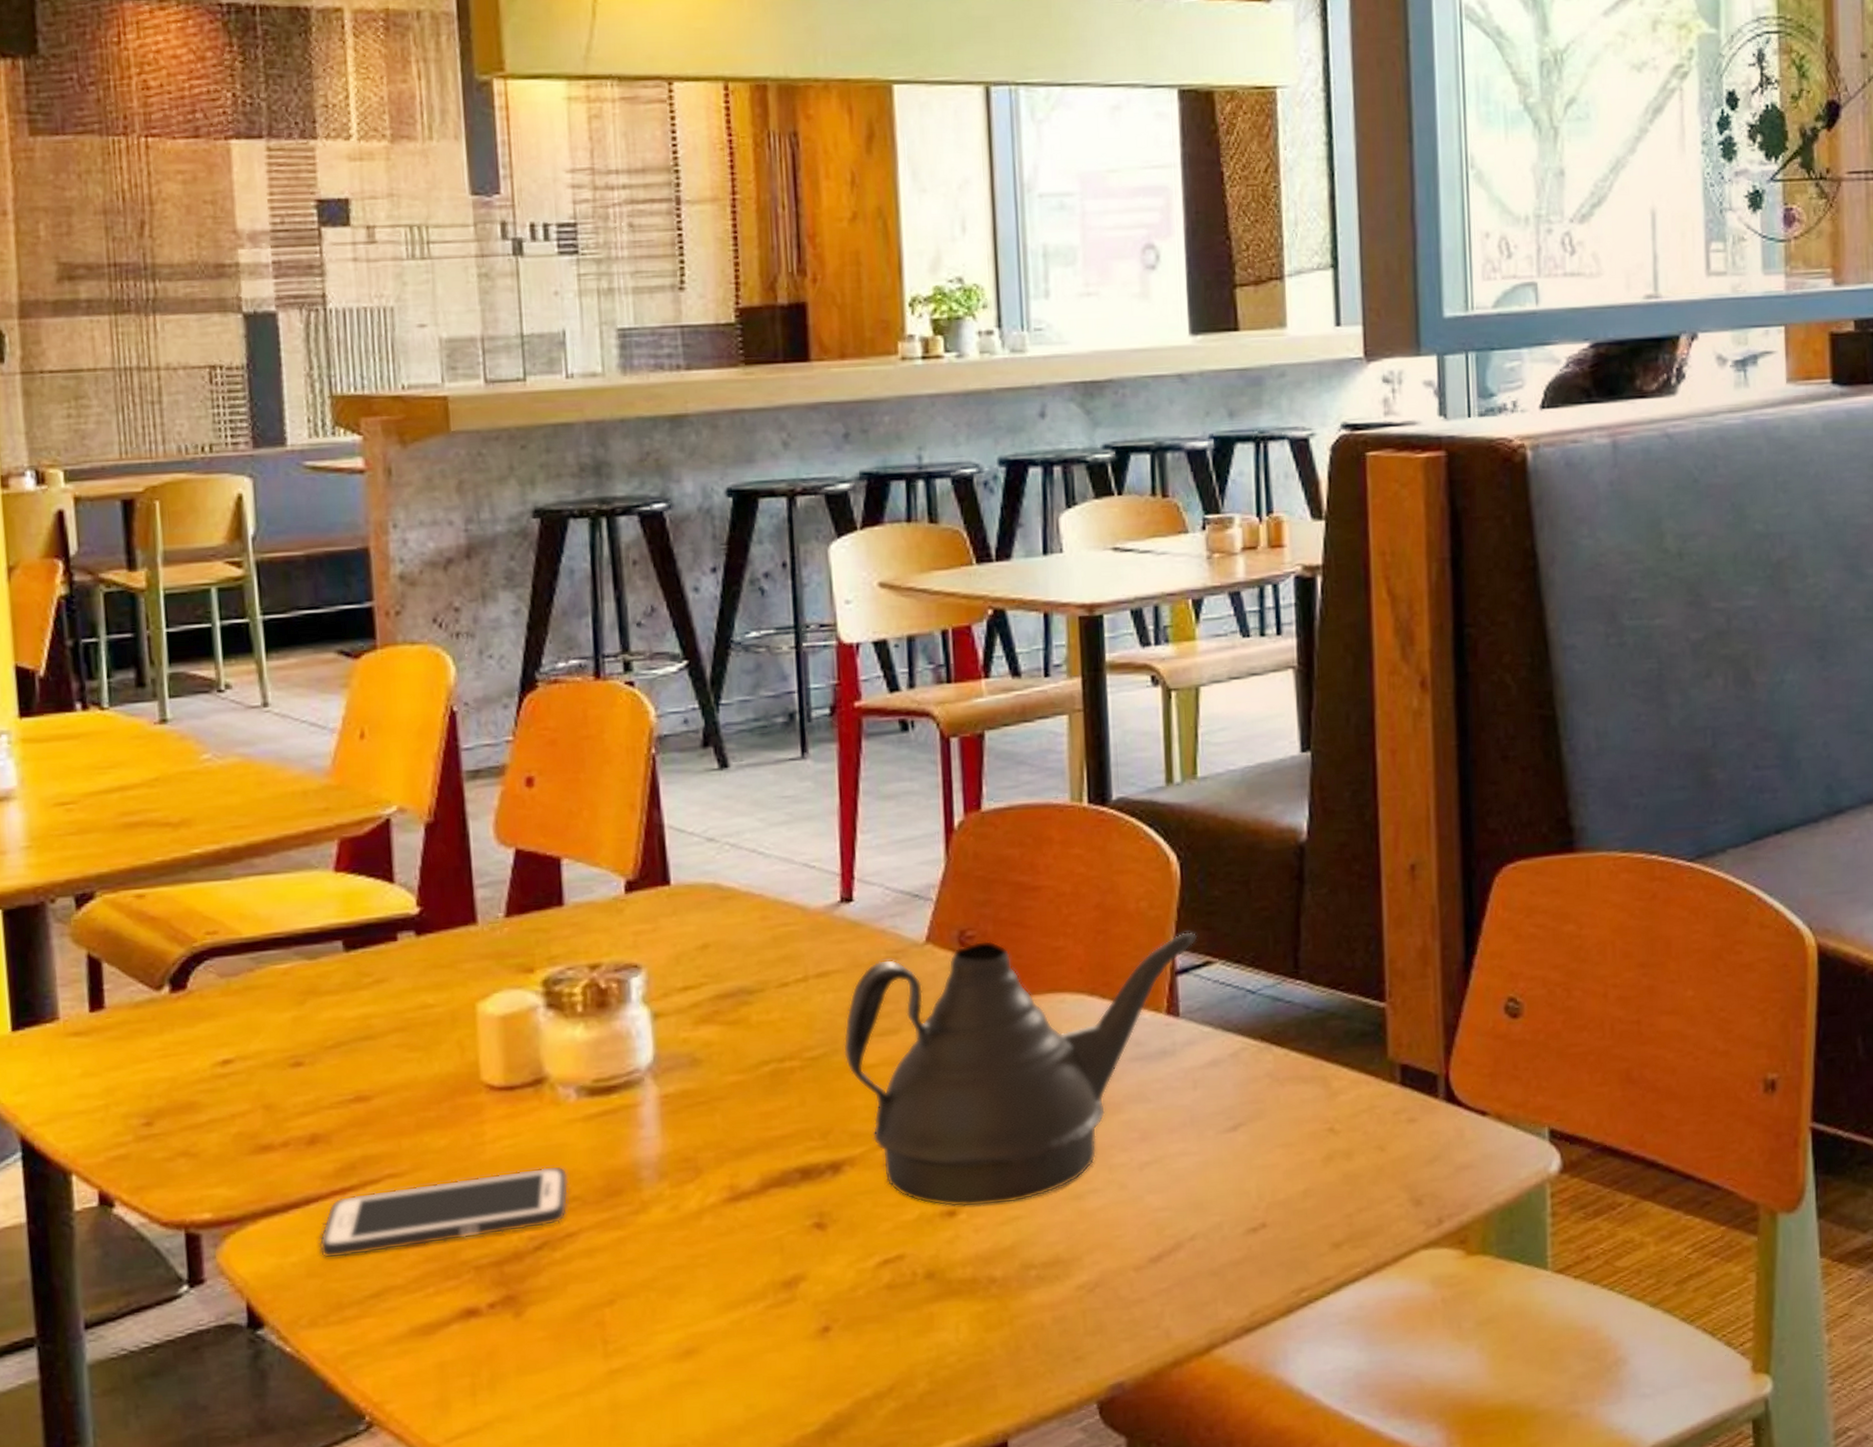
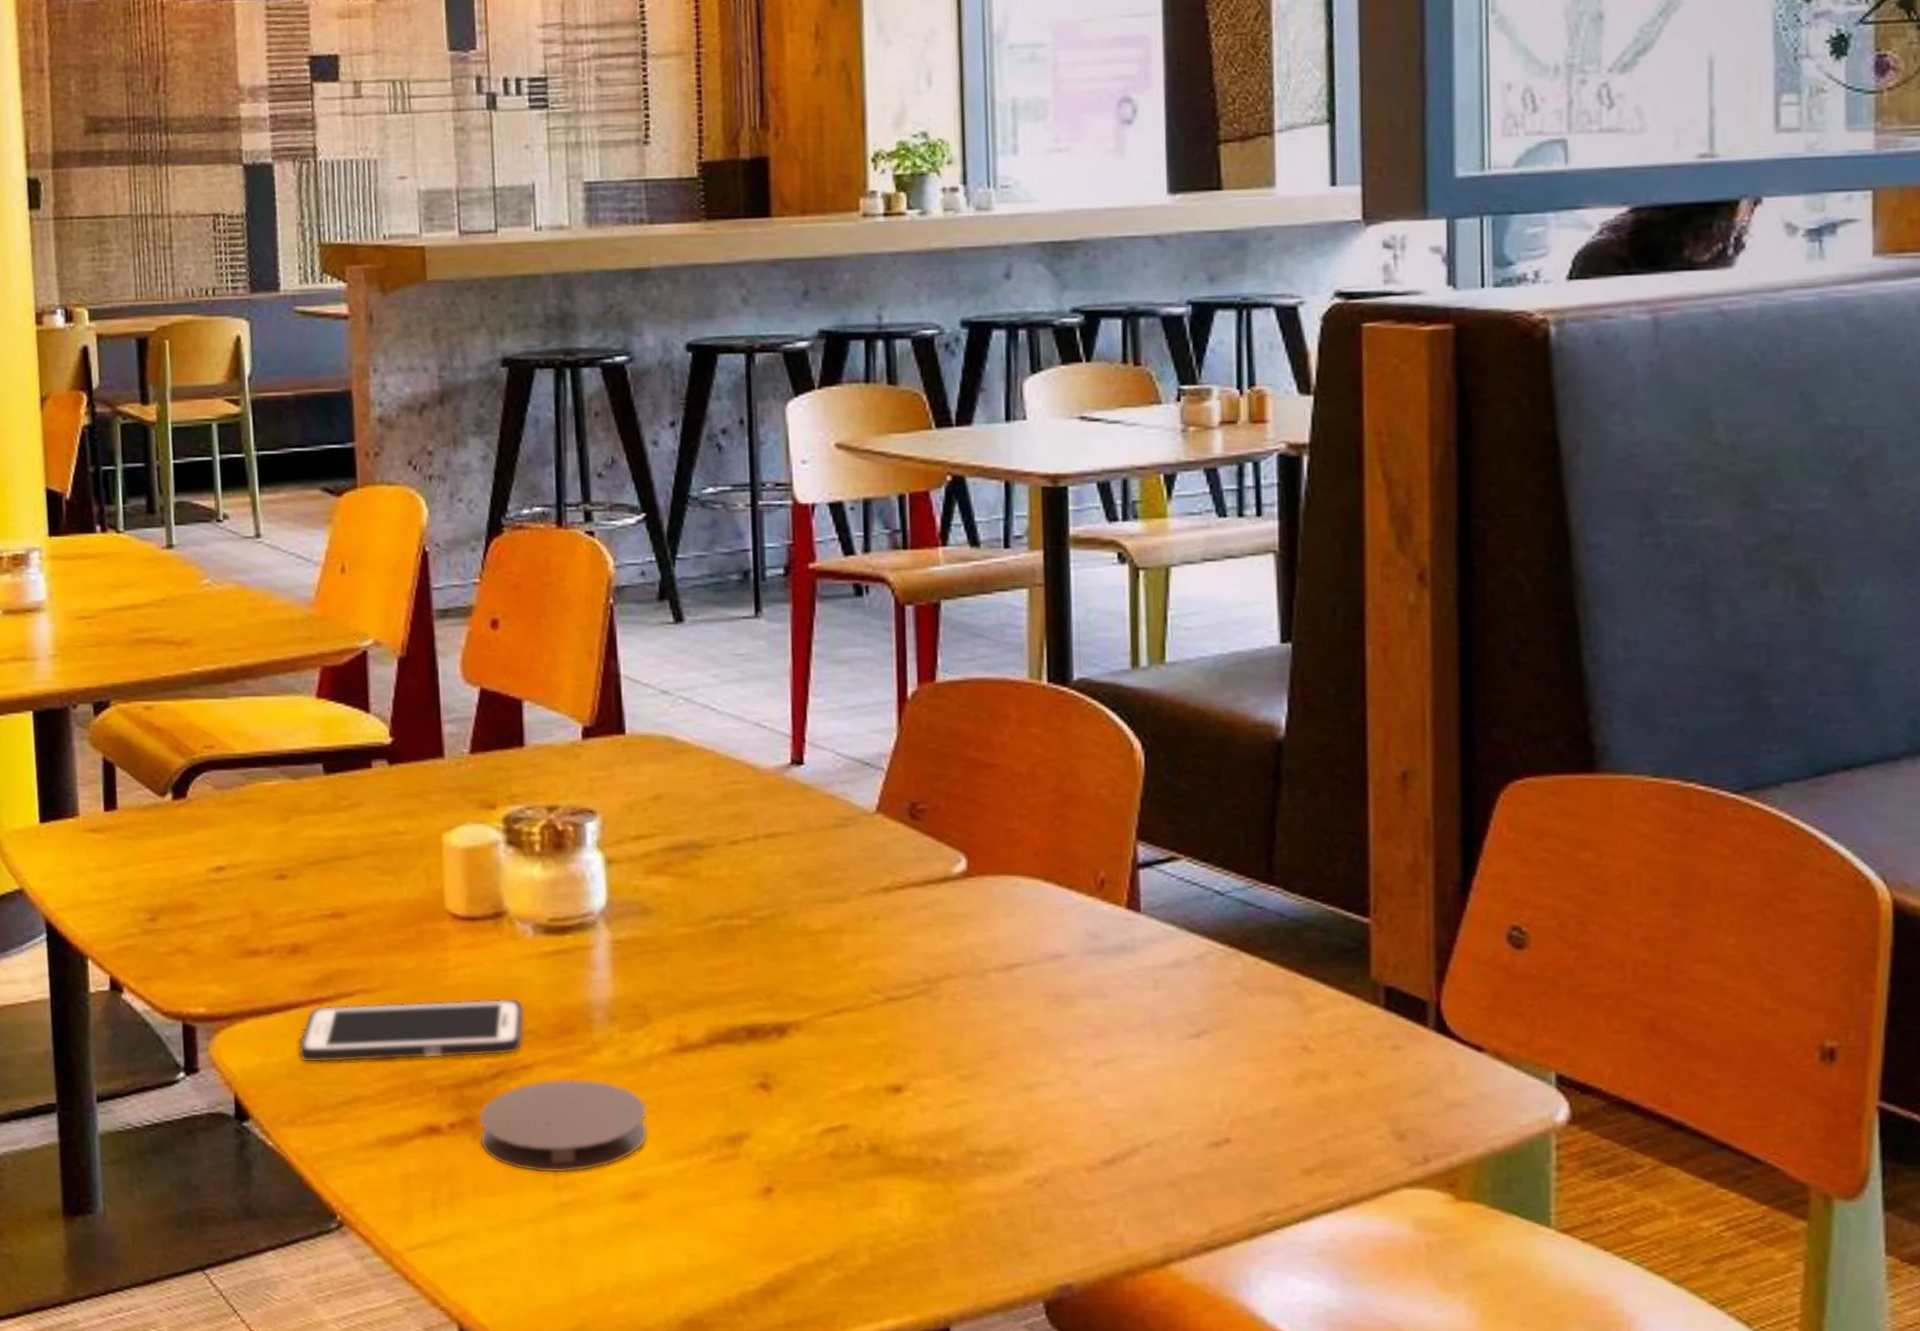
coaster: none [520,1240,701,1343] -> present [478,1078,648,1173]
teapot: present [843,932,1197,1207] -> none [791,815,1161,1086]

